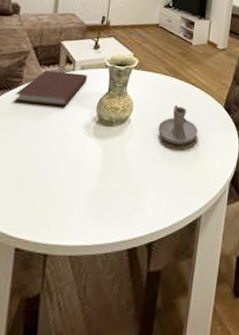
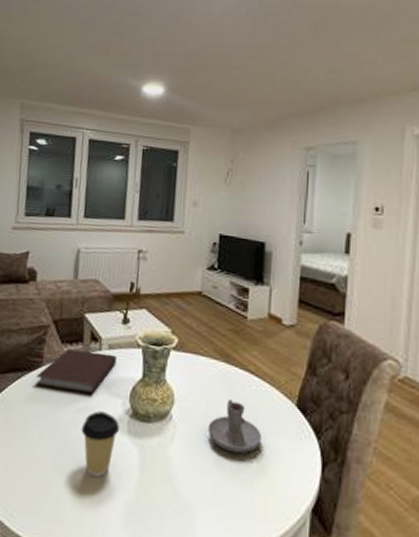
coffee cup: none [53,120,88,173] -> present [81,411,120,478]

